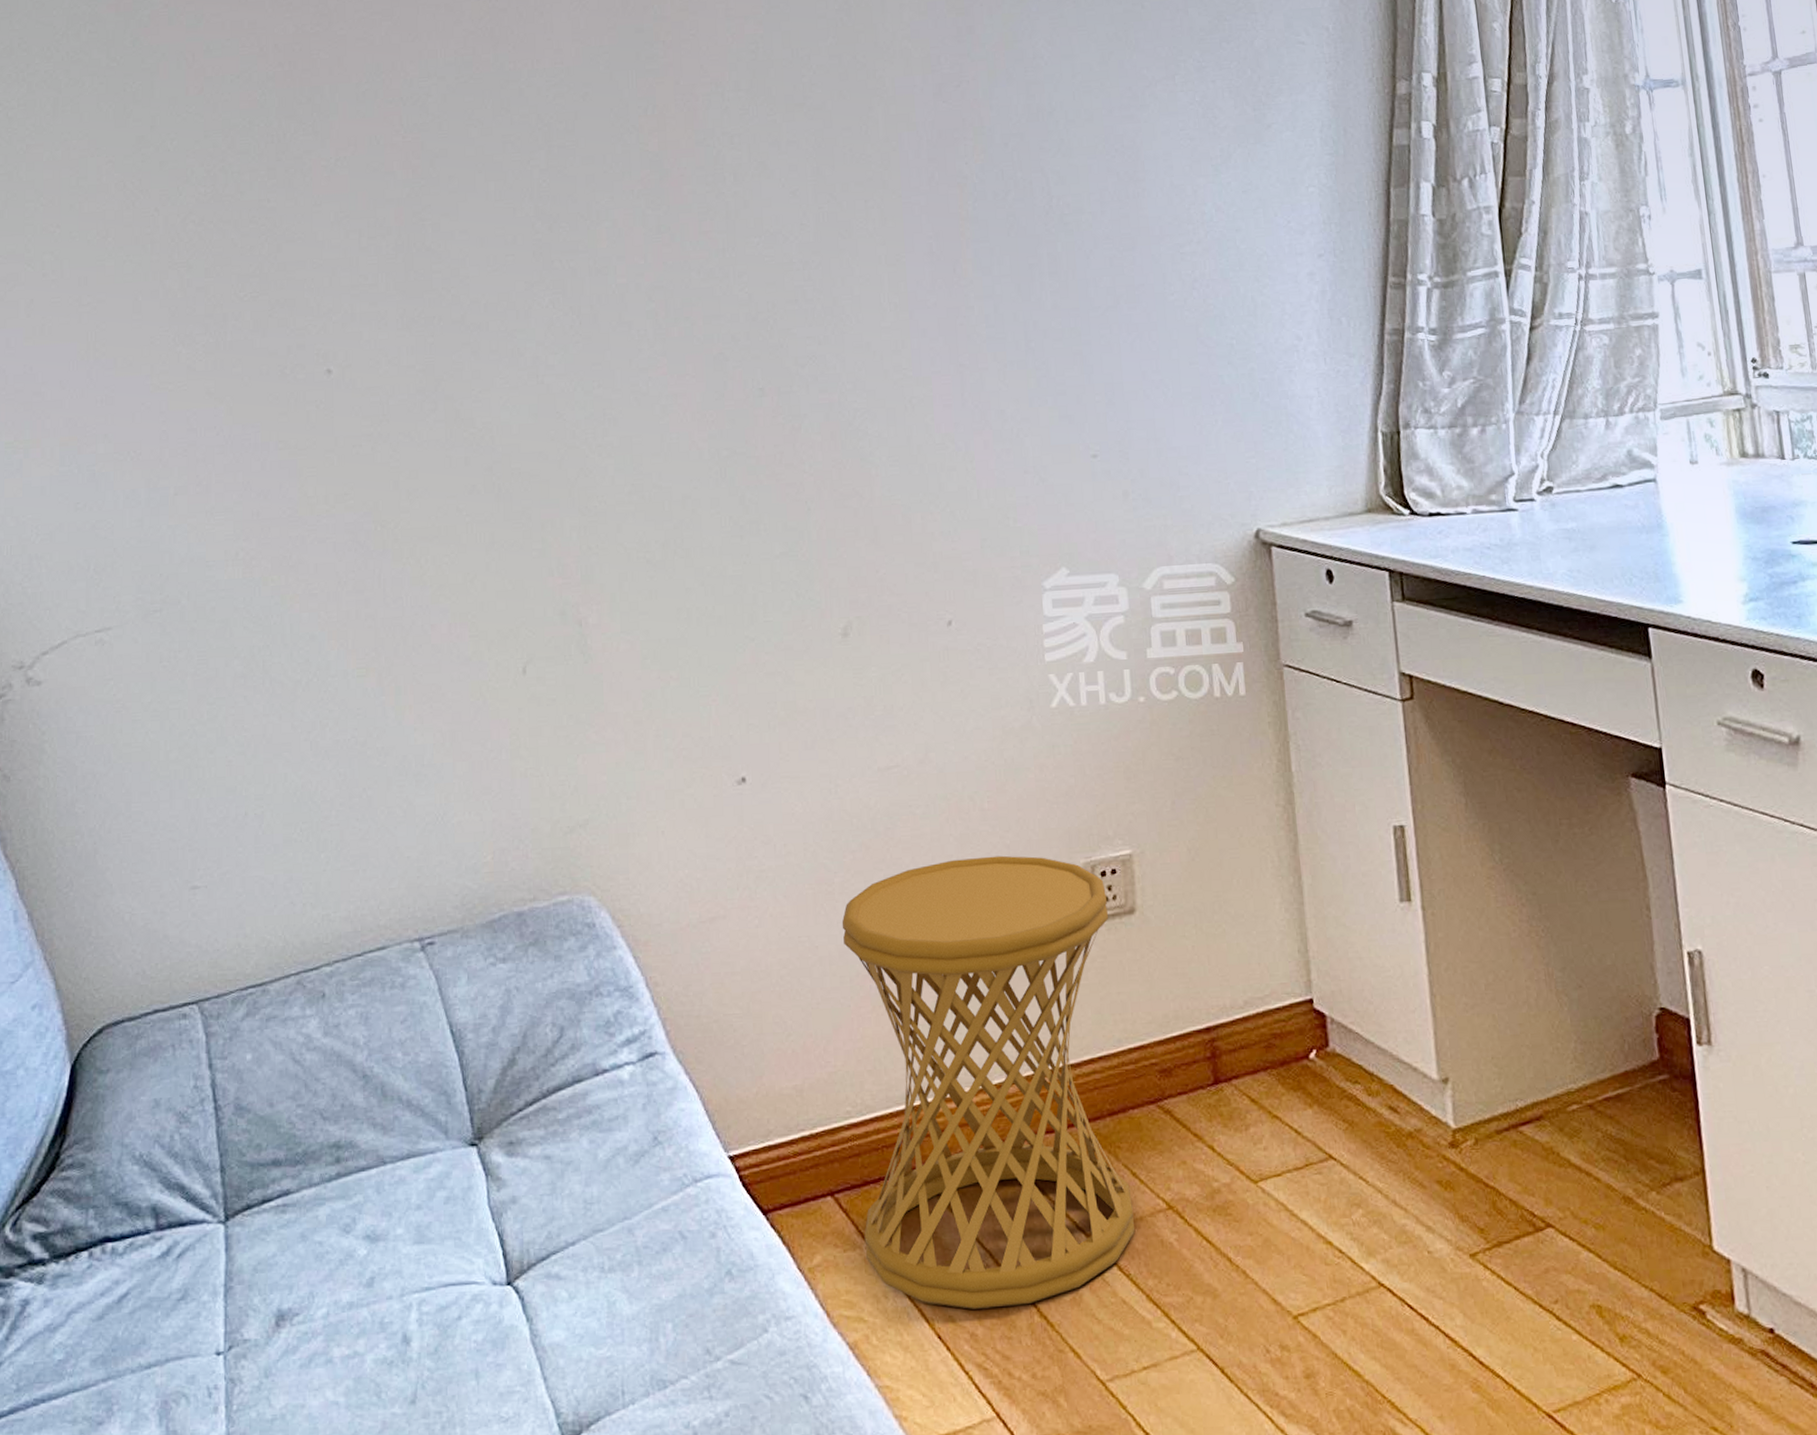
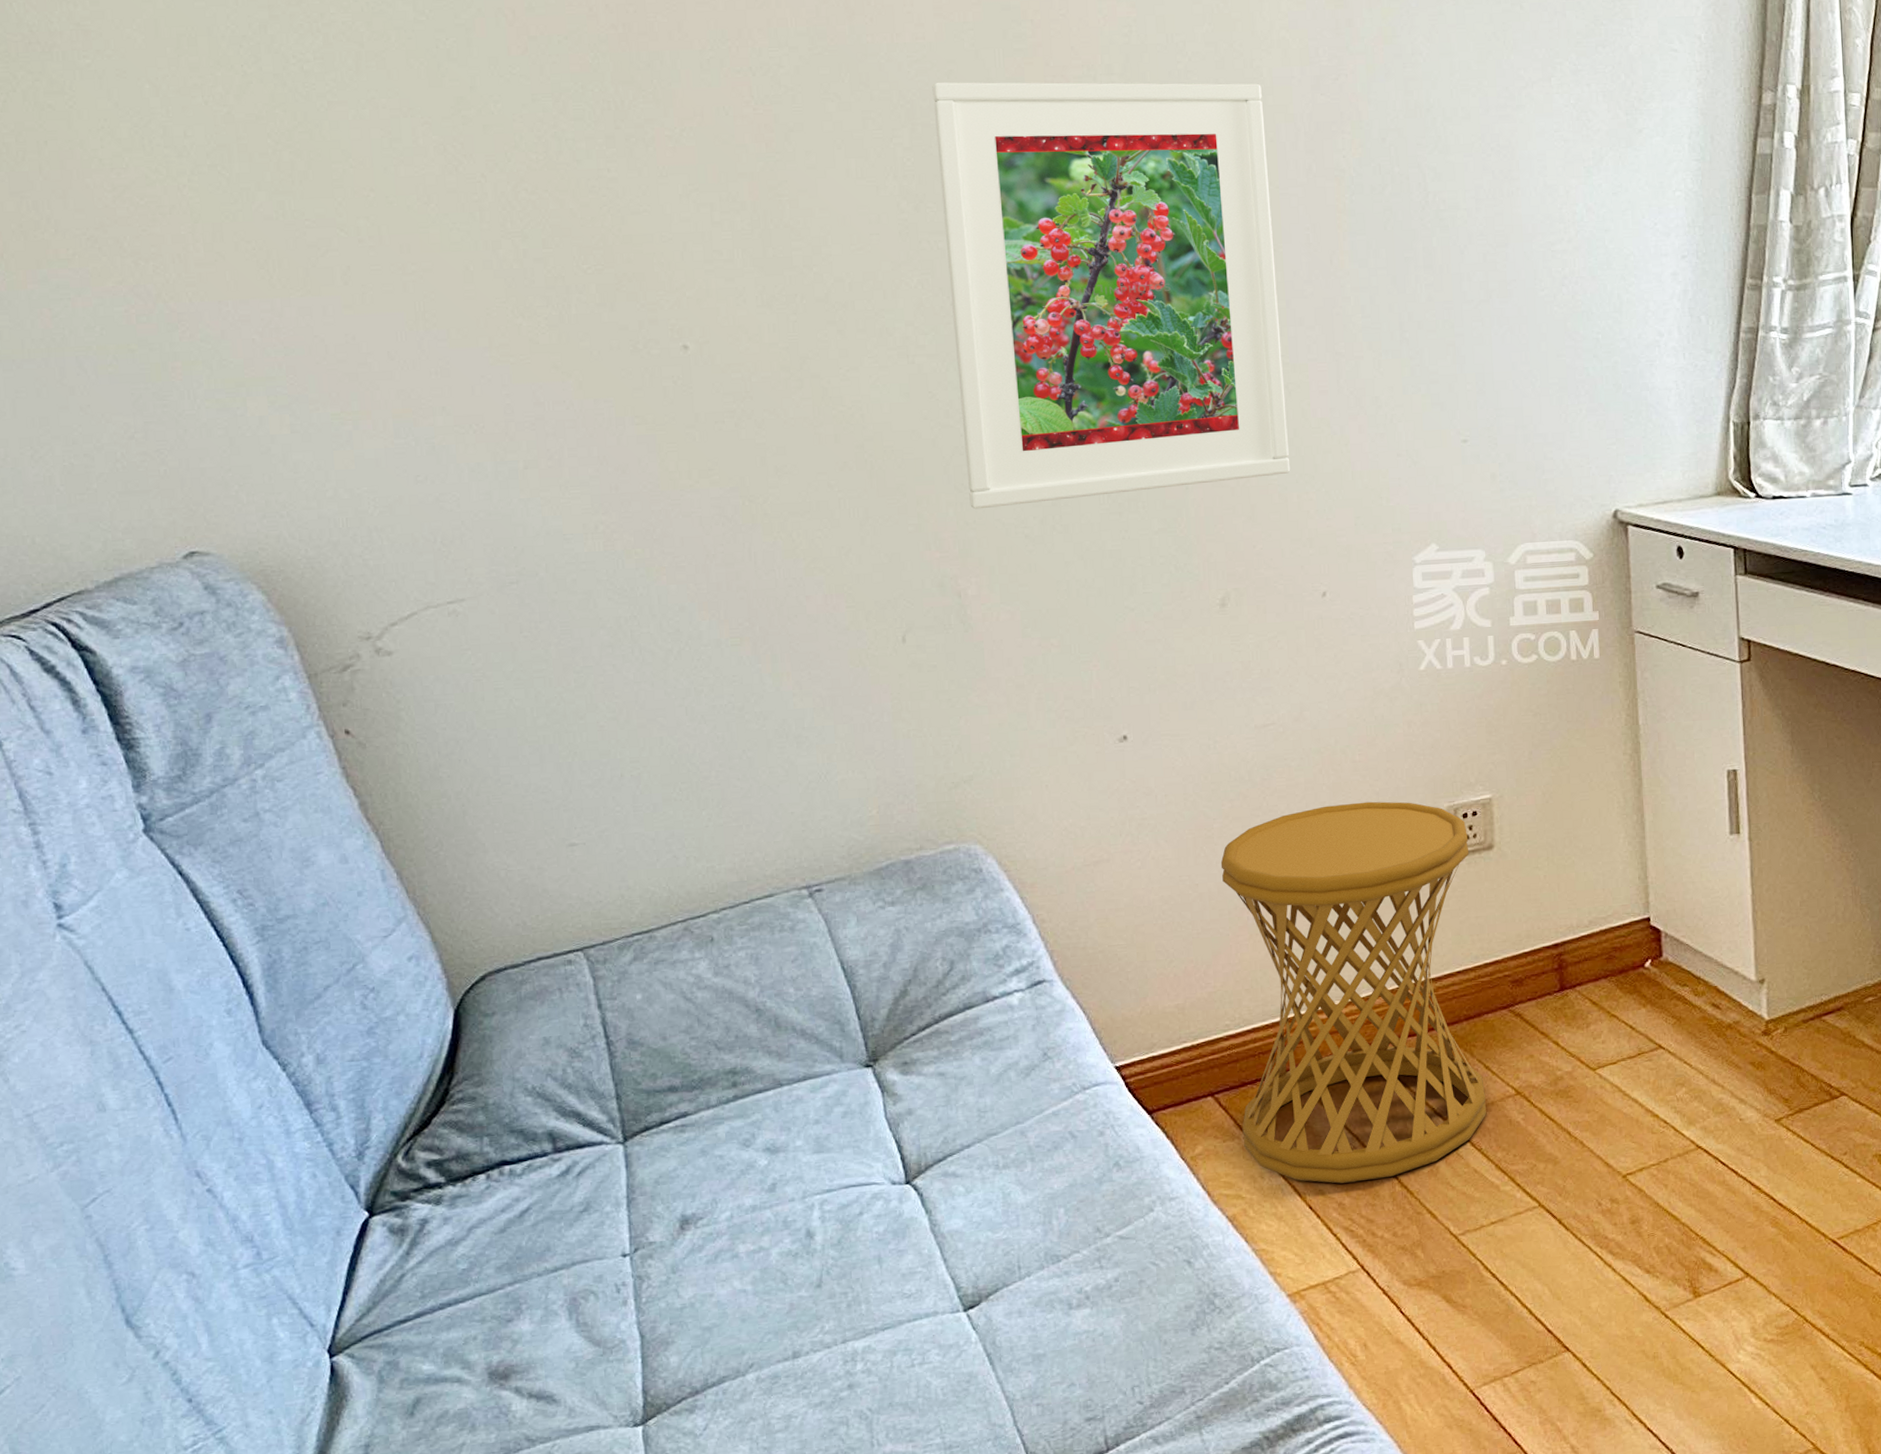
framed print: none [568,93,915,533] -> present [932,81,1291,510]

